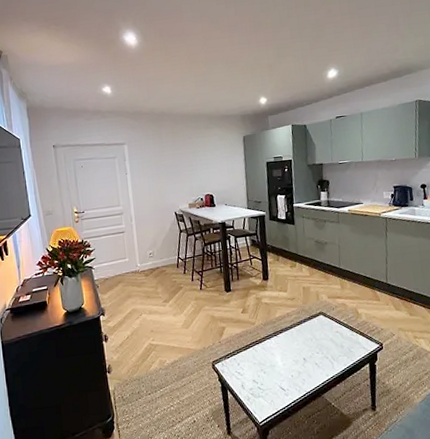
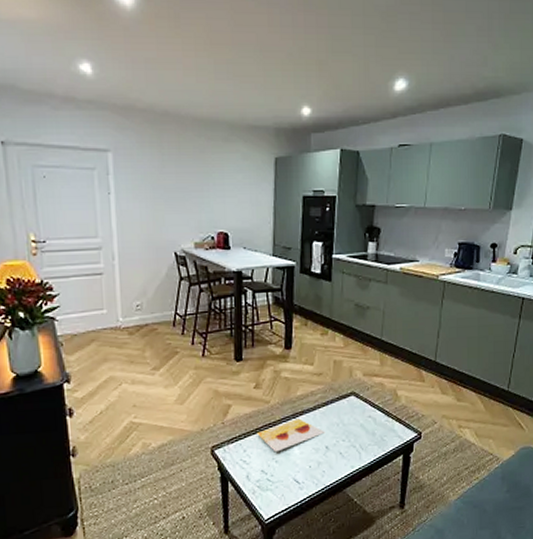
painting: none [247,336,302,365] -> present [257,418,325,452]

